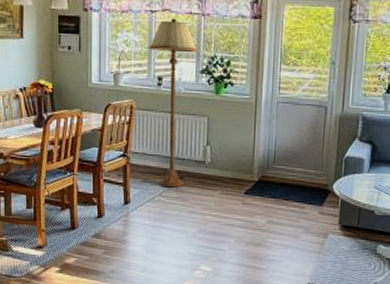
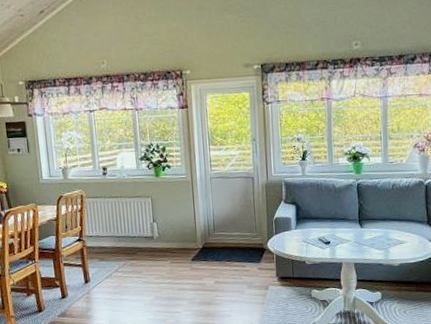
floor lamp: present [149,18,198,187] -> none [91,115,137,263]

